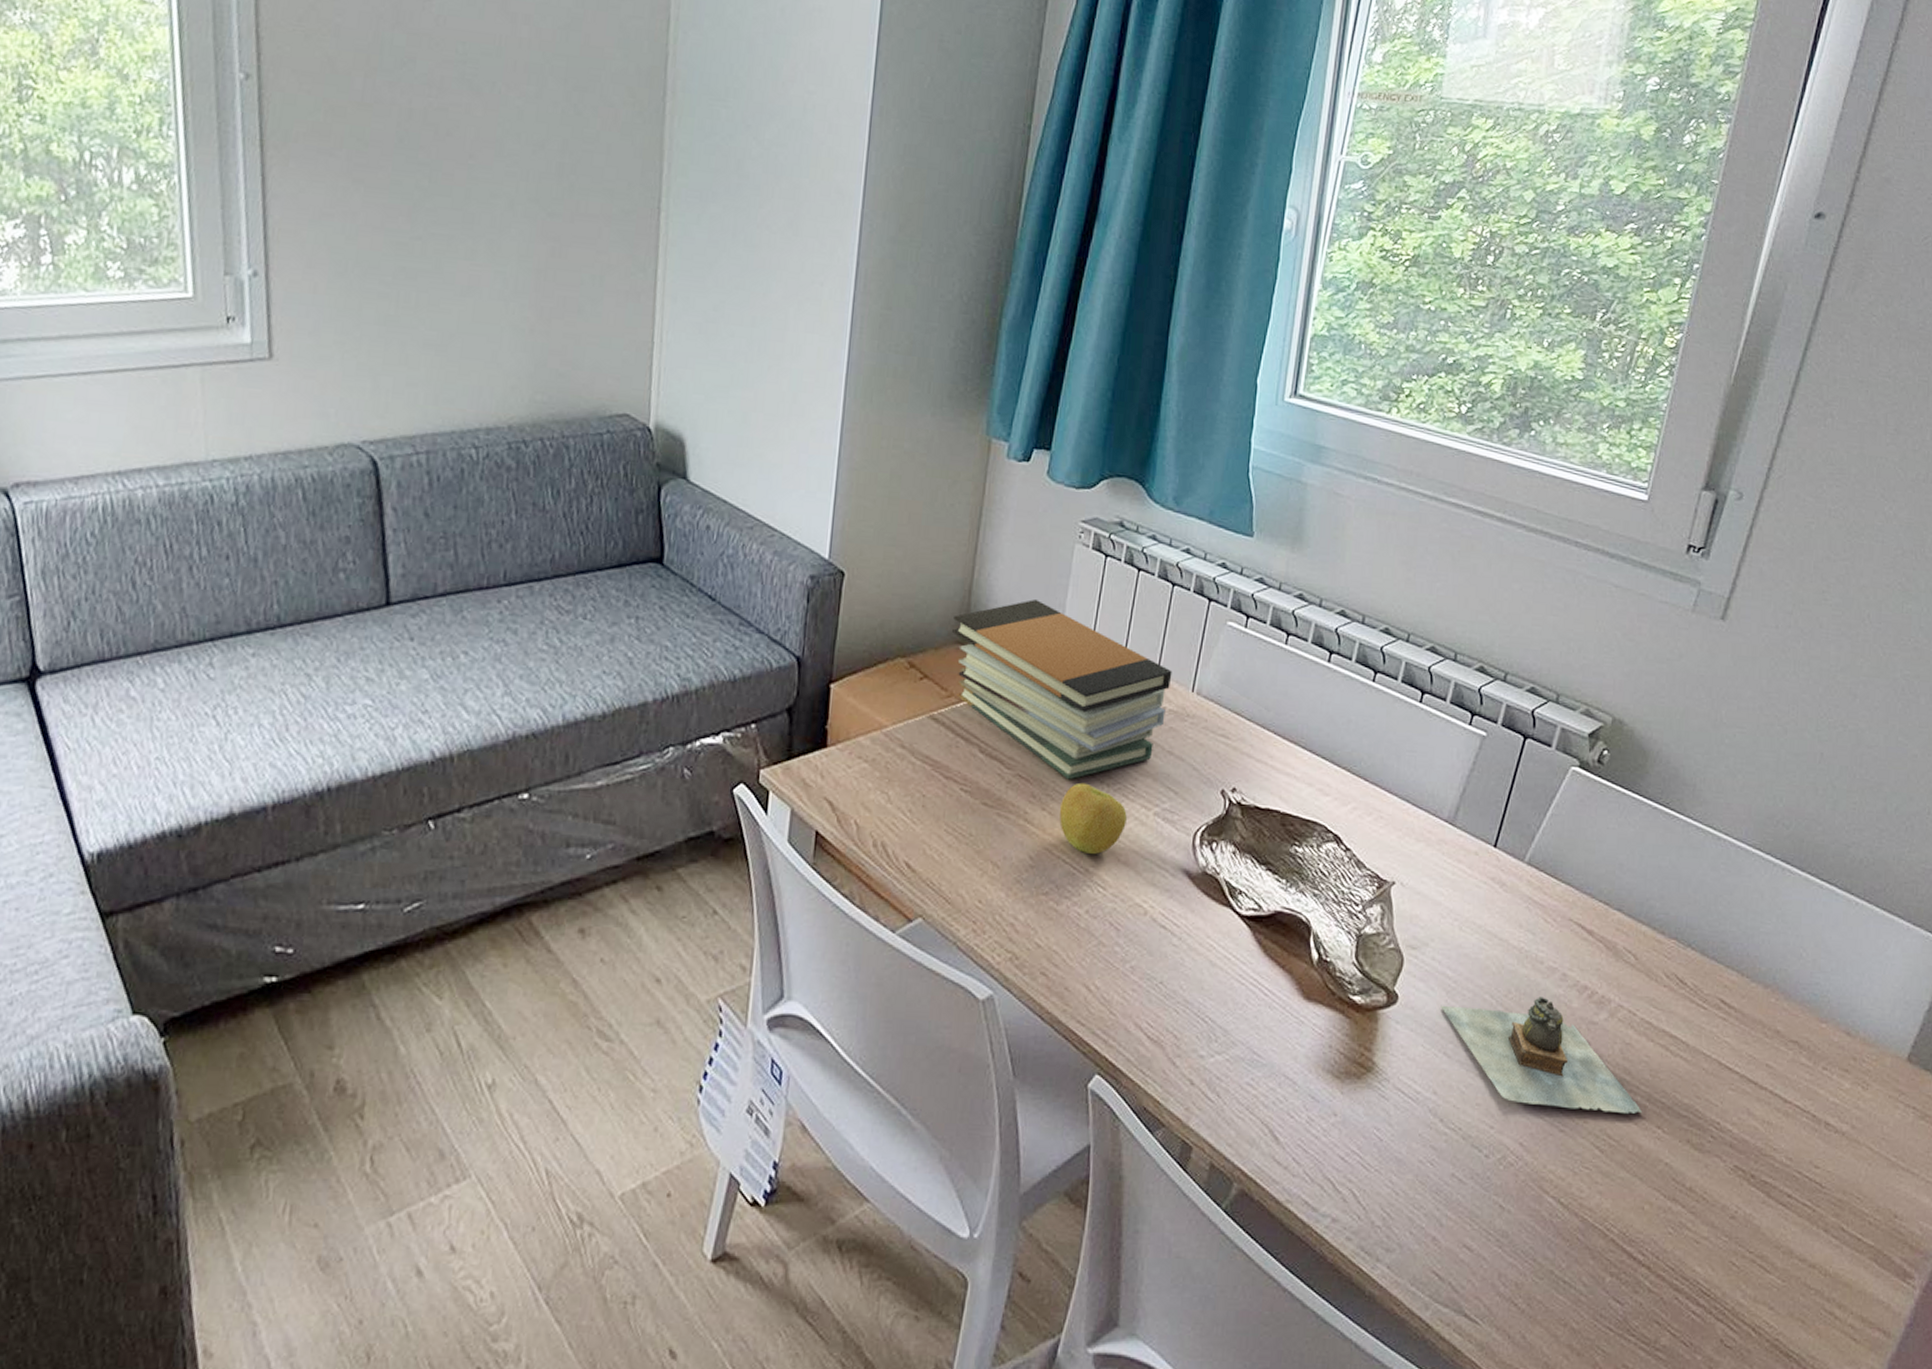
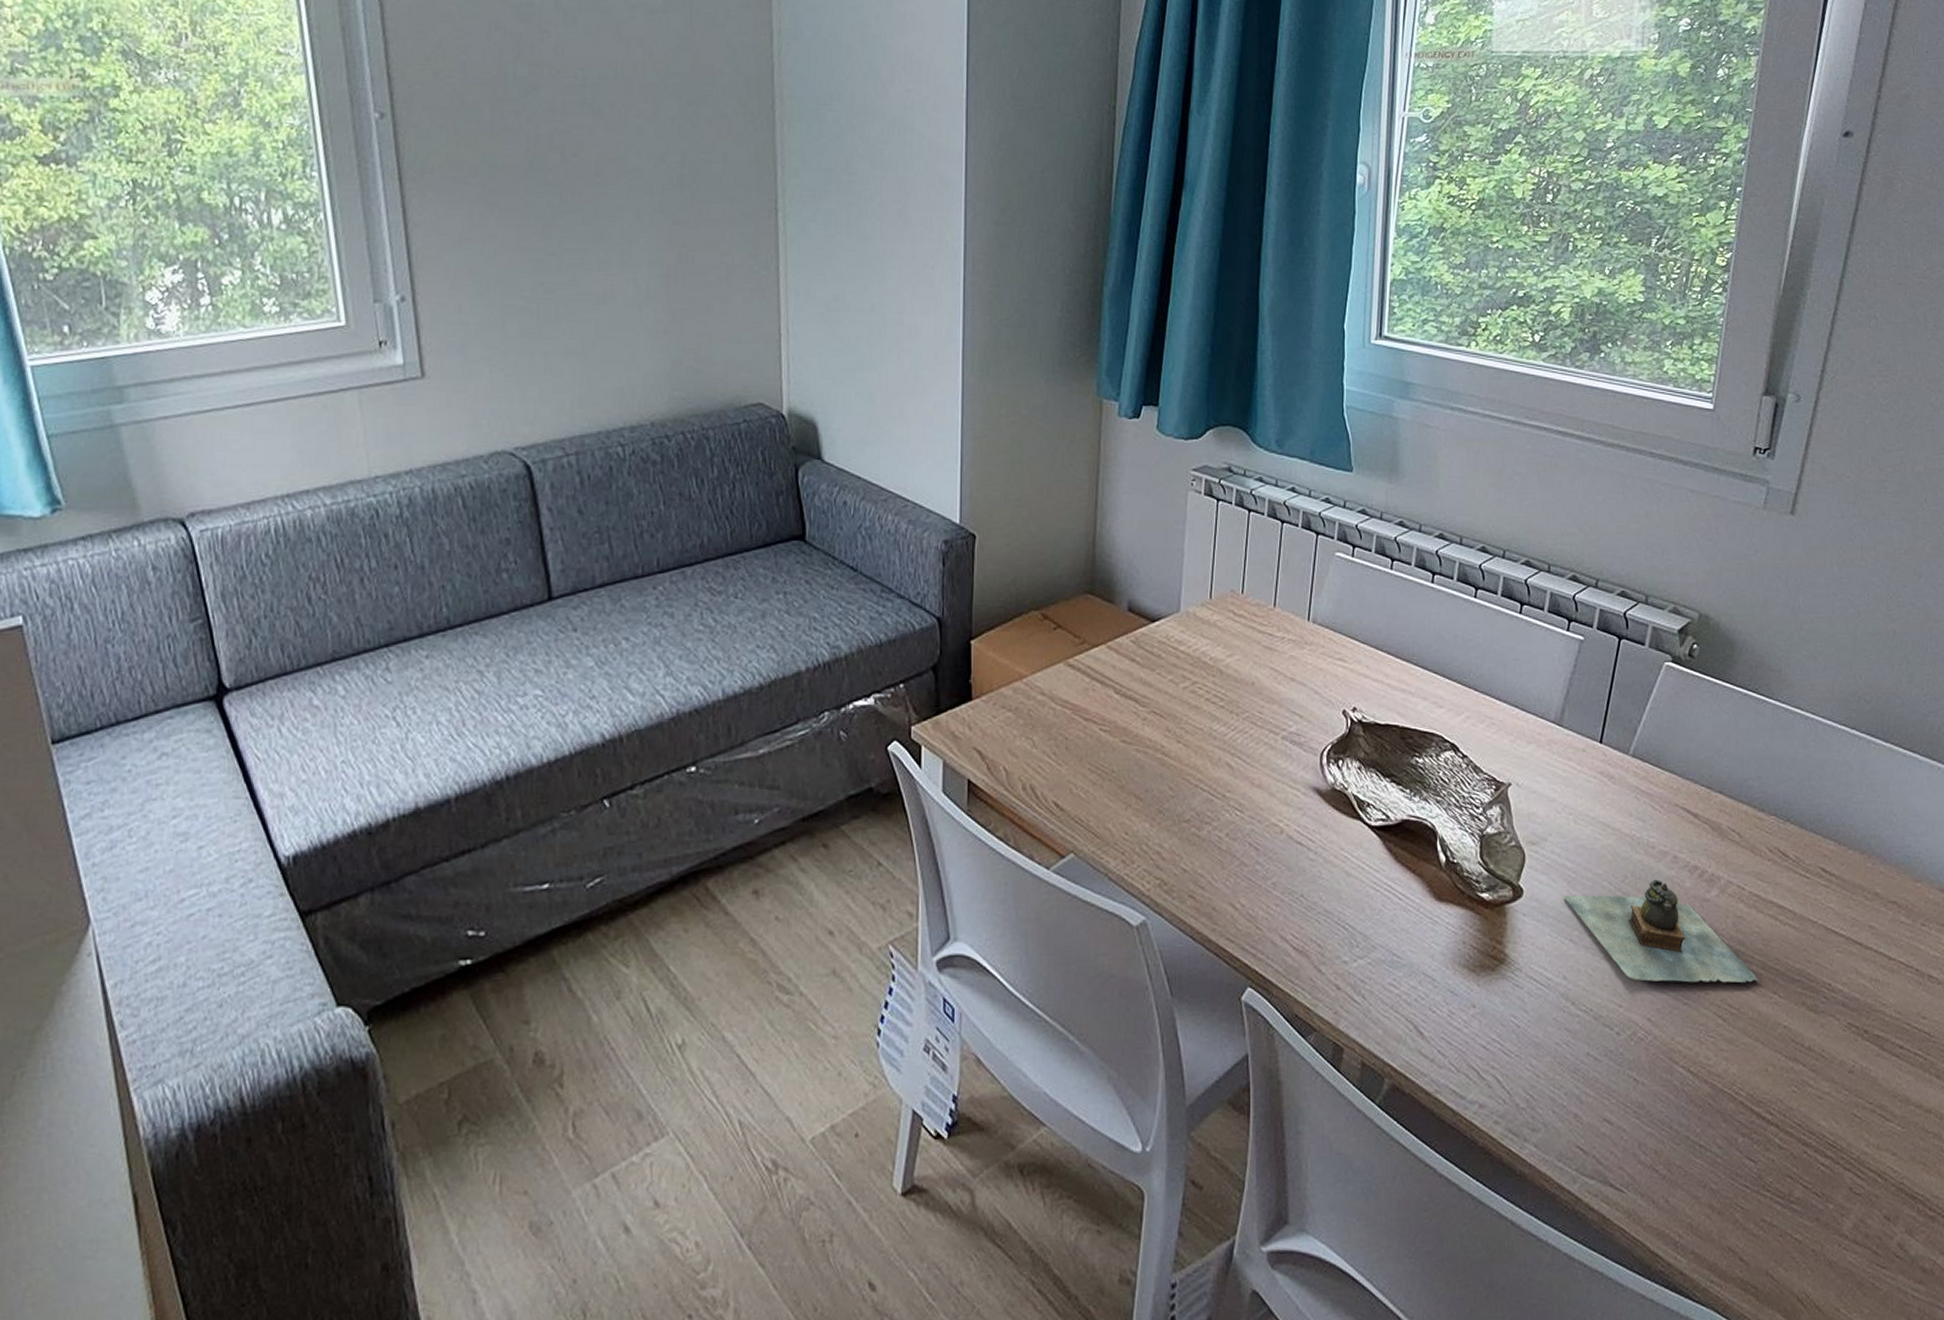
book stack: present [952,598,1172,780] -> none [1081,545,1288,713]
apple: present [1059,782,1127,855] -> none [1193,714,1257,781]

